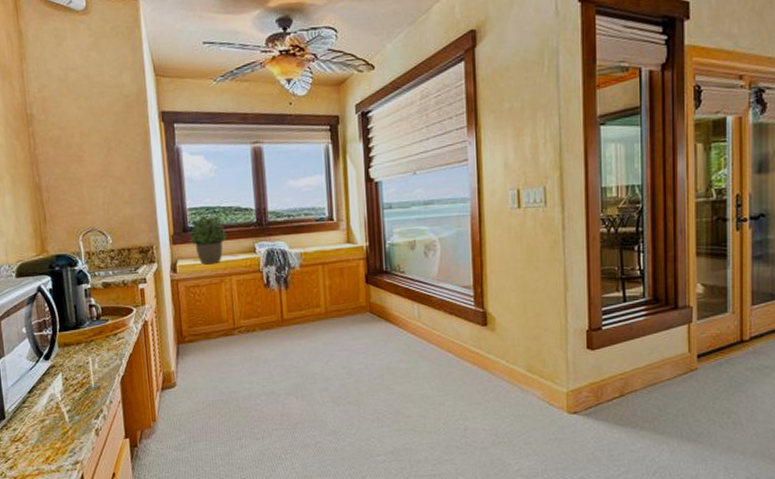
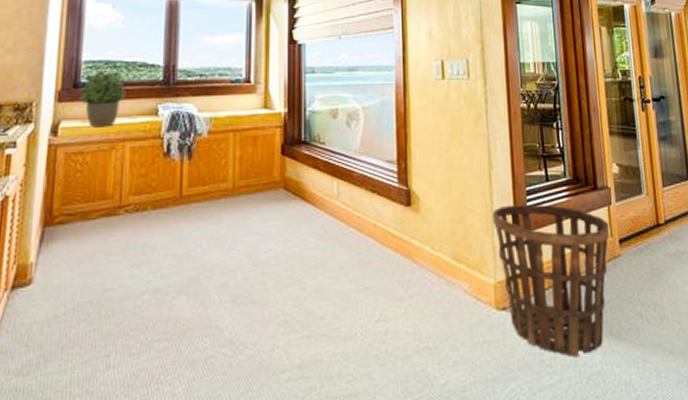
basket: none [566,323,688,453] -> present [492,204,611,357]

